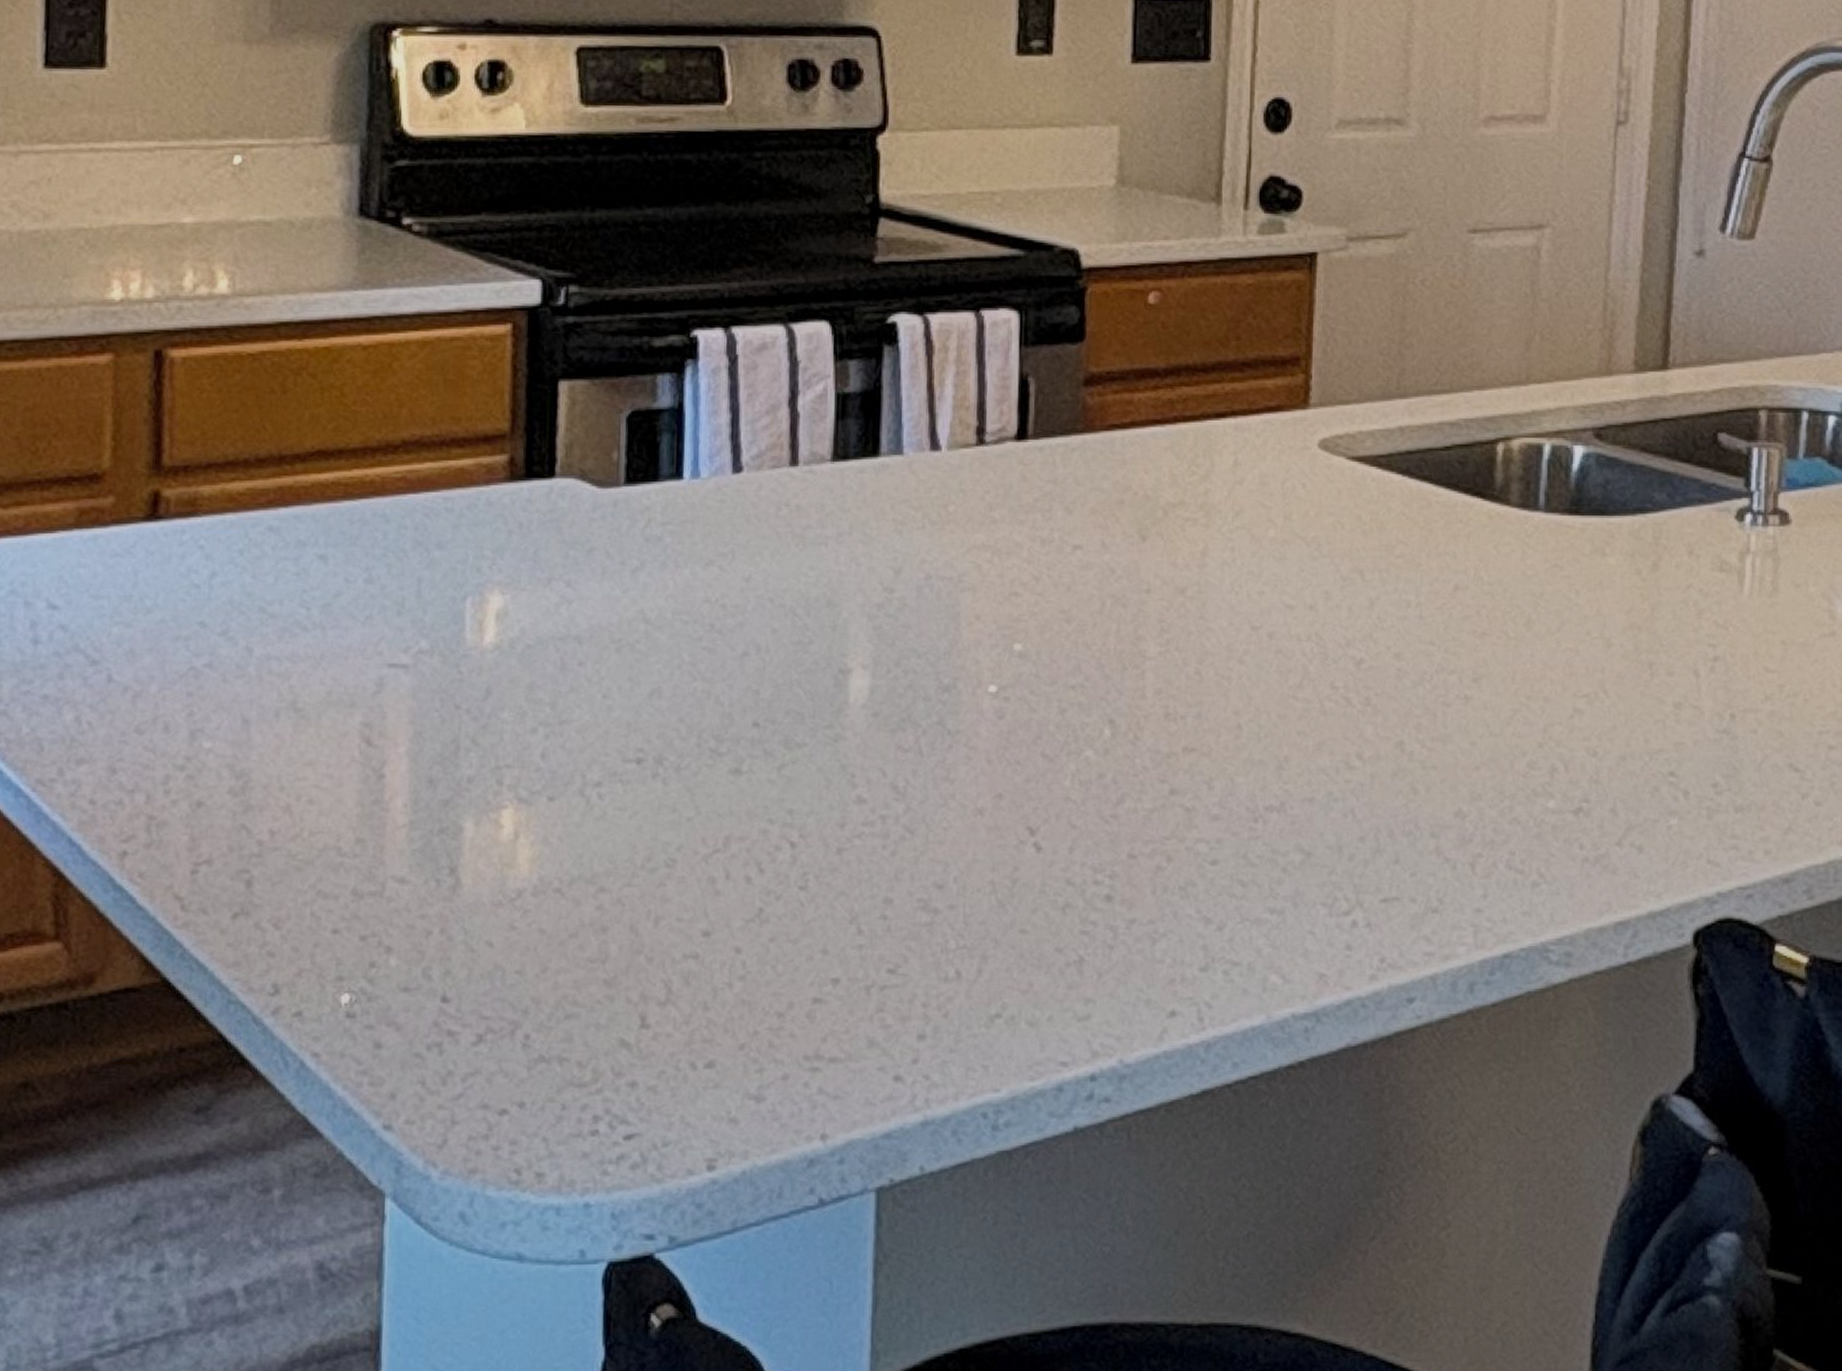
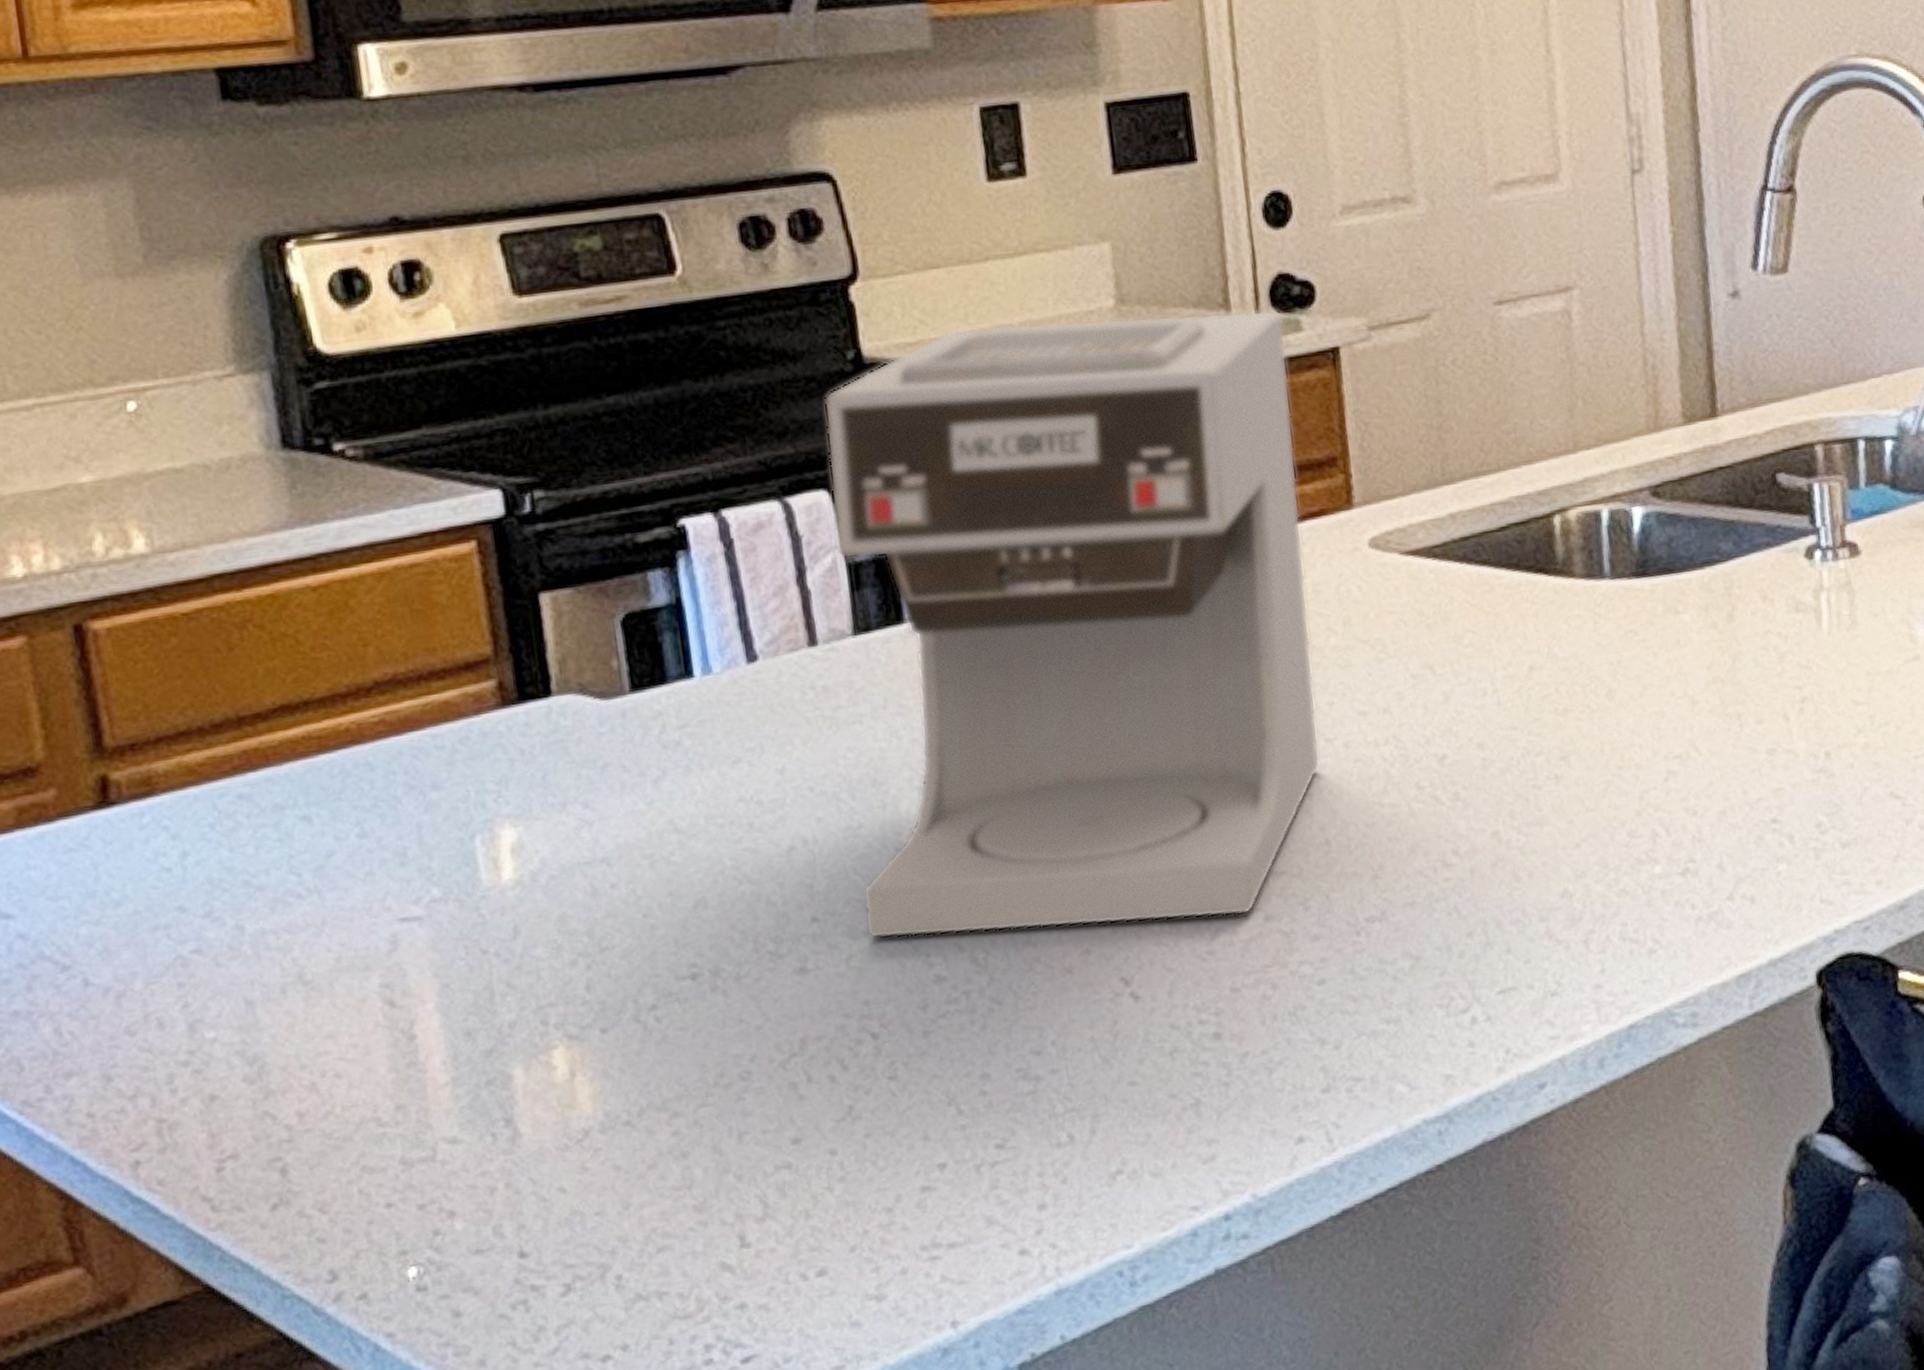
coffee maker: none [800,188,1269,785] -> present [823,310,1321,940]

